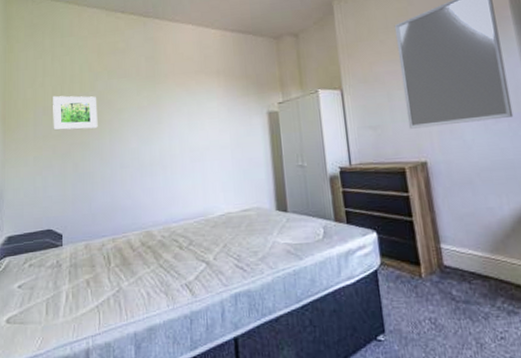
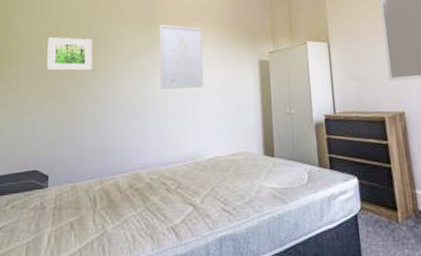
wall art: none [163,78,212,145] -> present [159,25,204,89]

